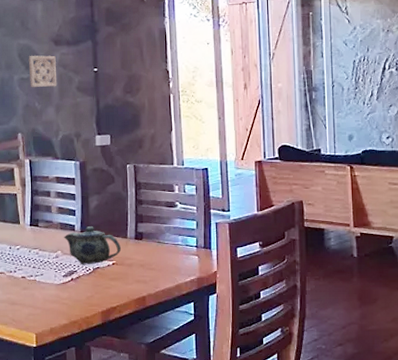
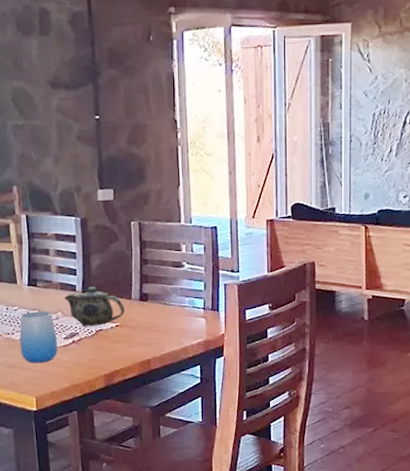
cup: none [21,250,58,301] -> present [19,311,58,364]
wall ornament: present [28,55,57,88] -> none [23,100,55,136]

